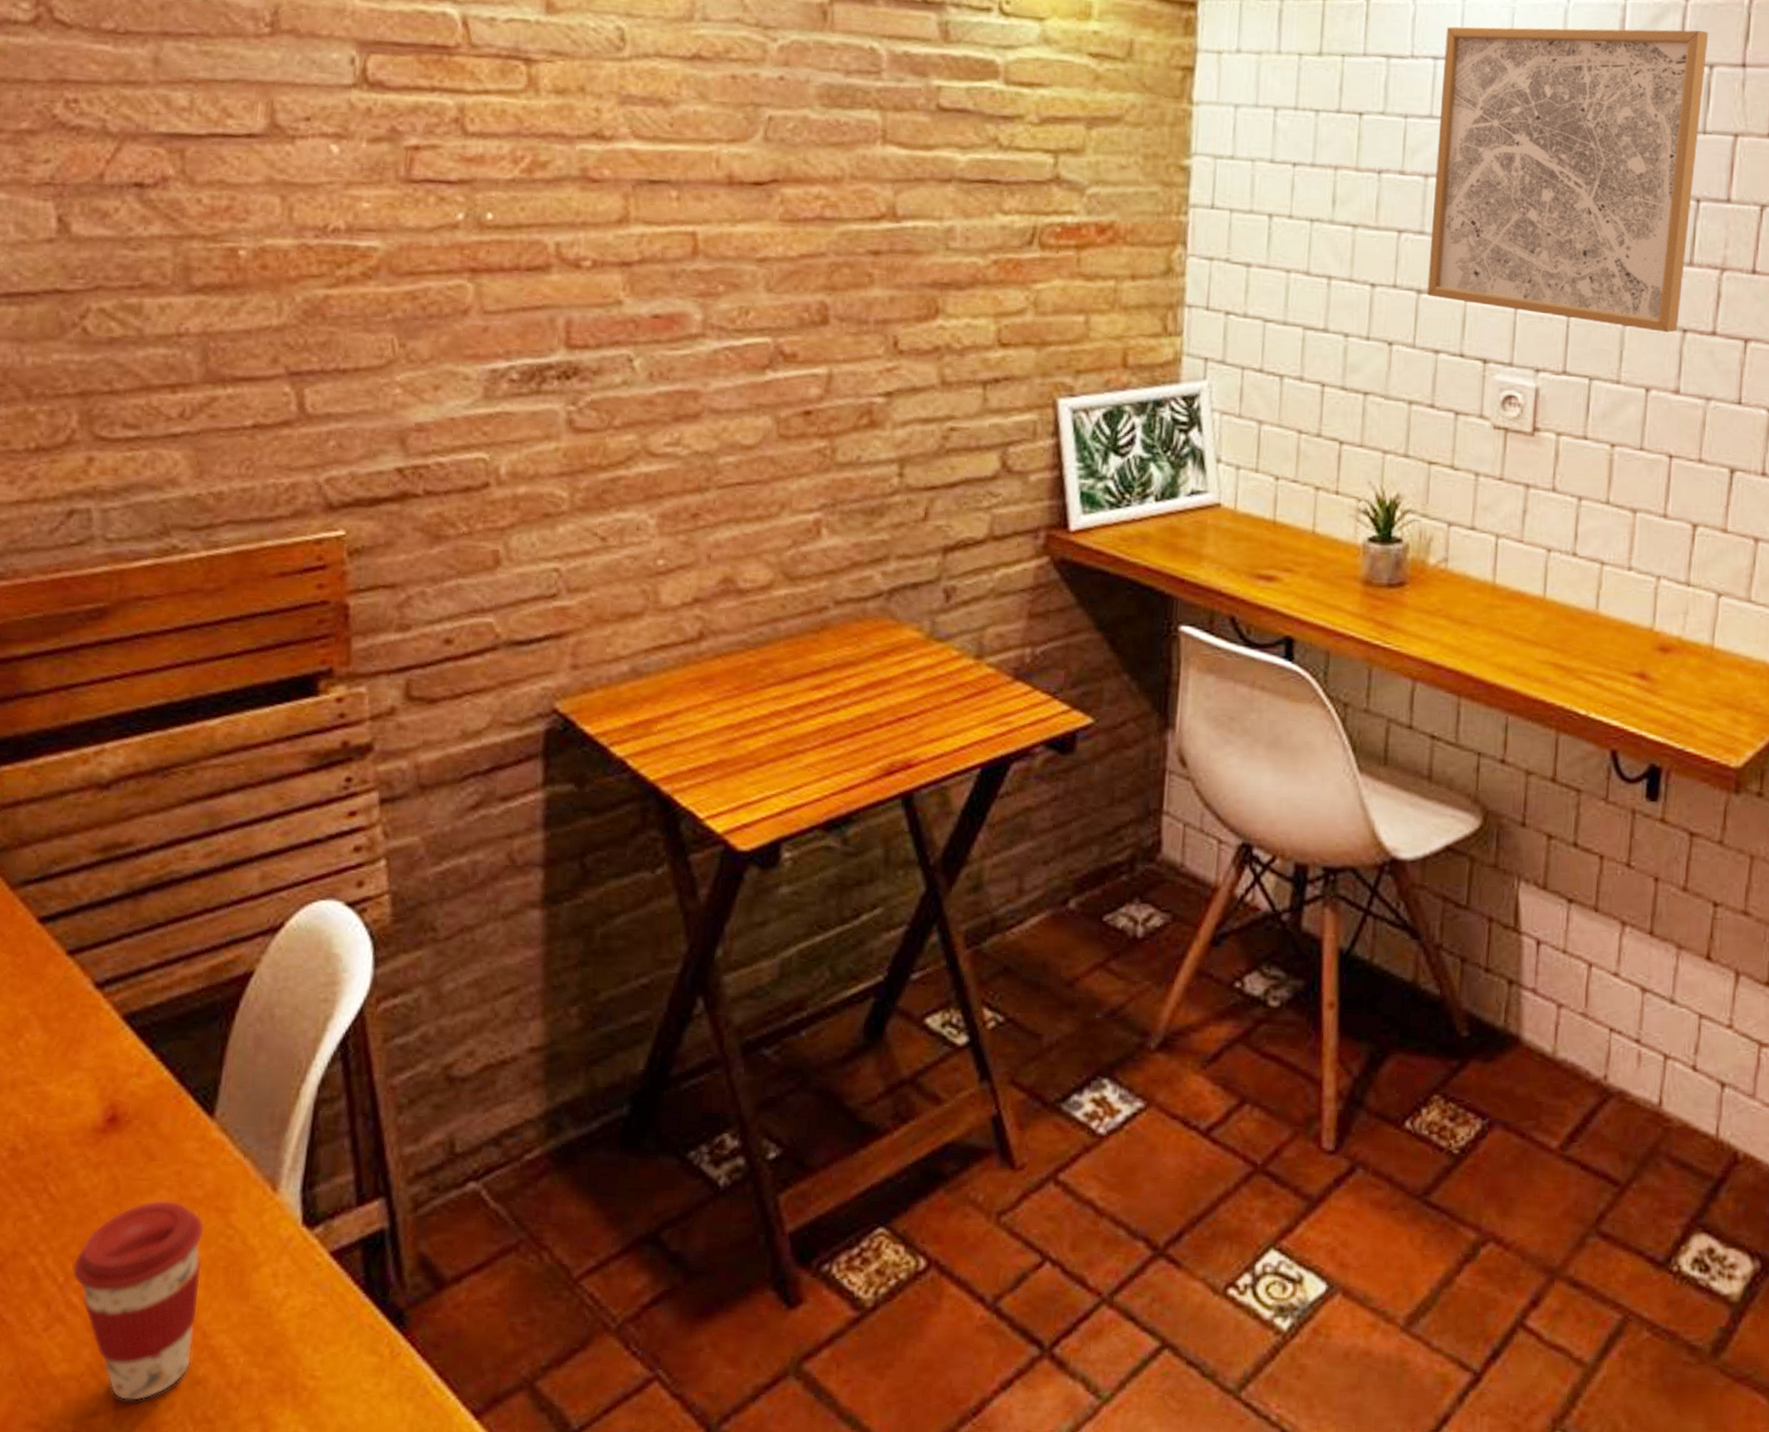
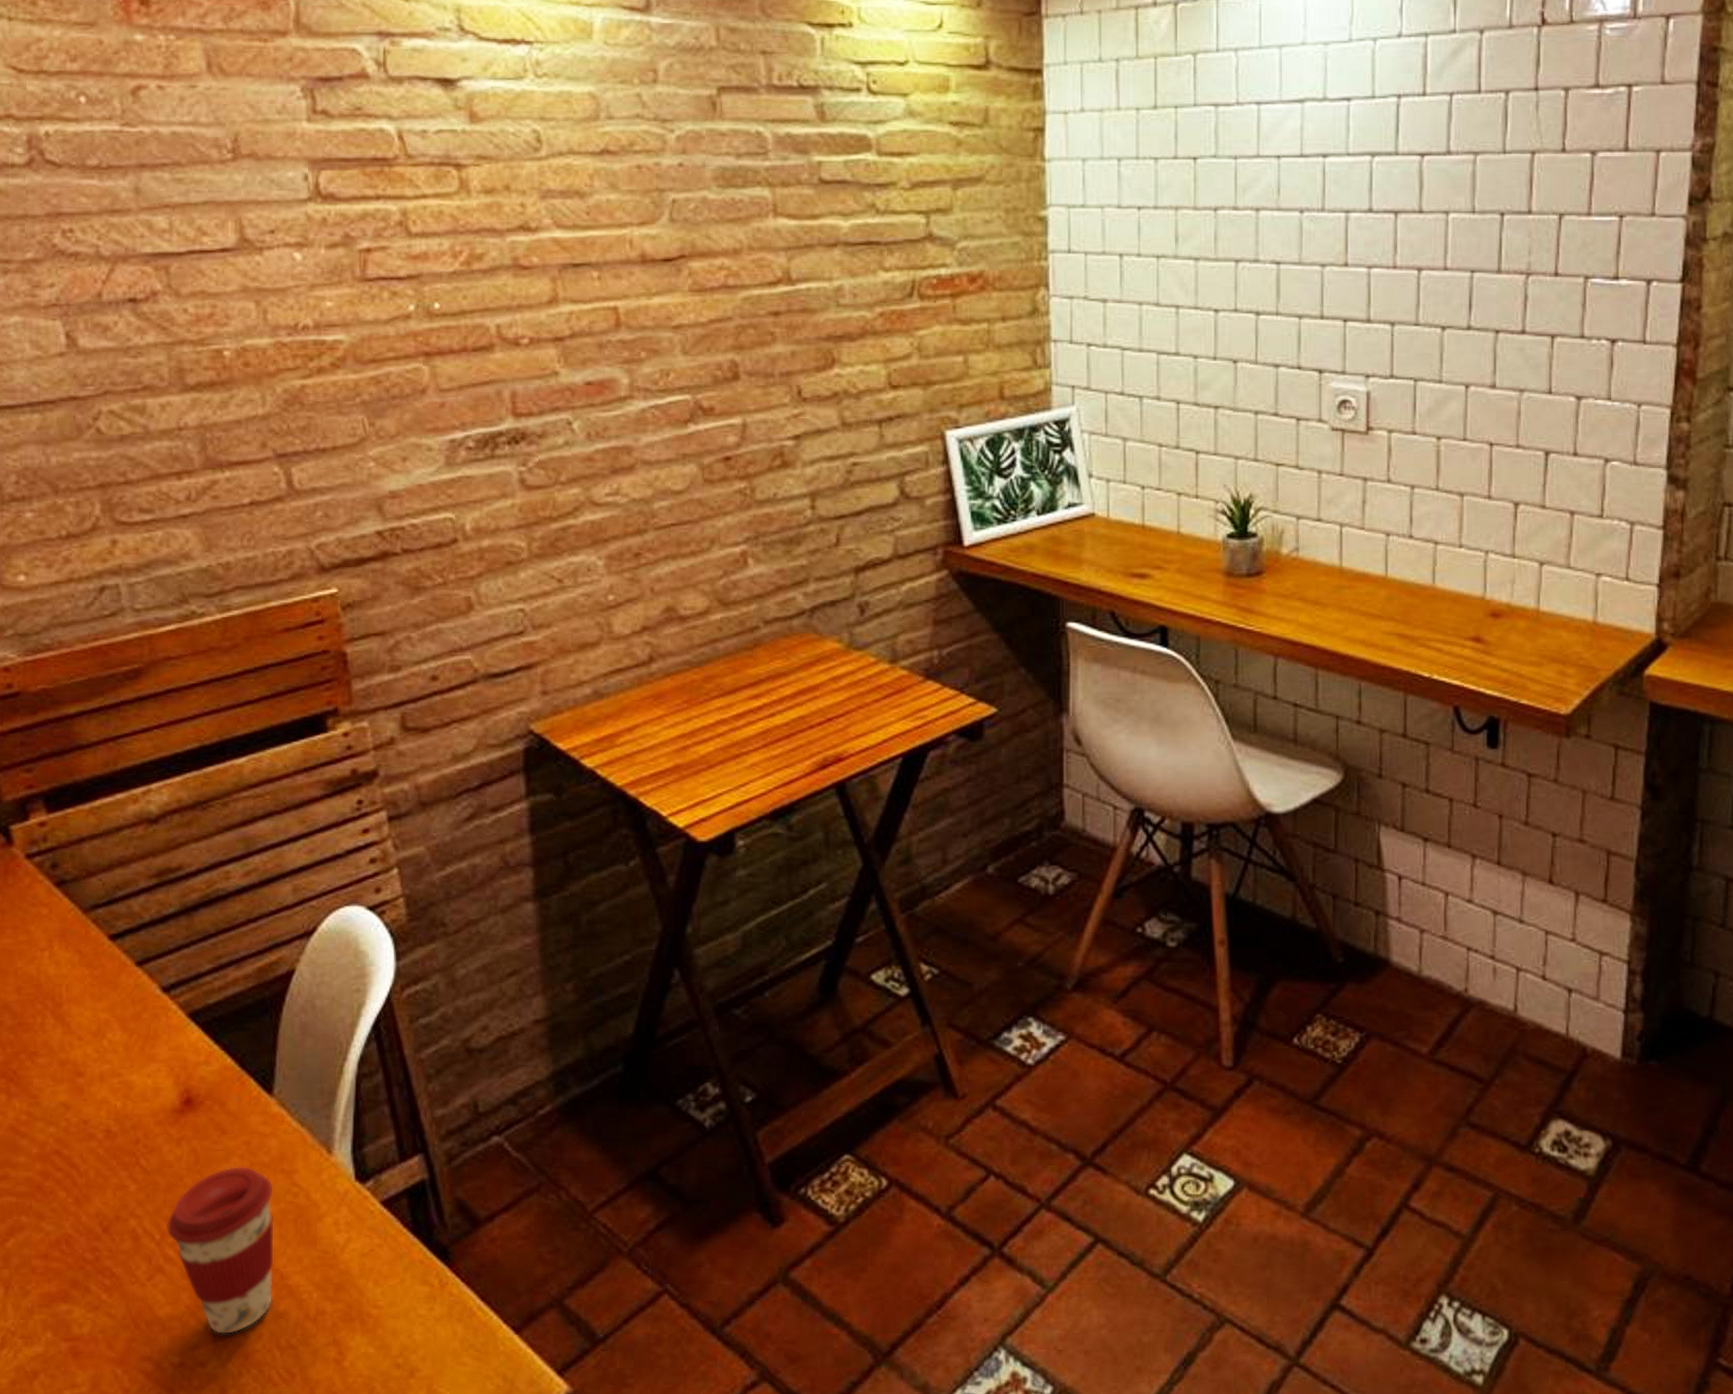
wall art: present [1427,26,1709,333] -> none [1265,61,1503,334]

